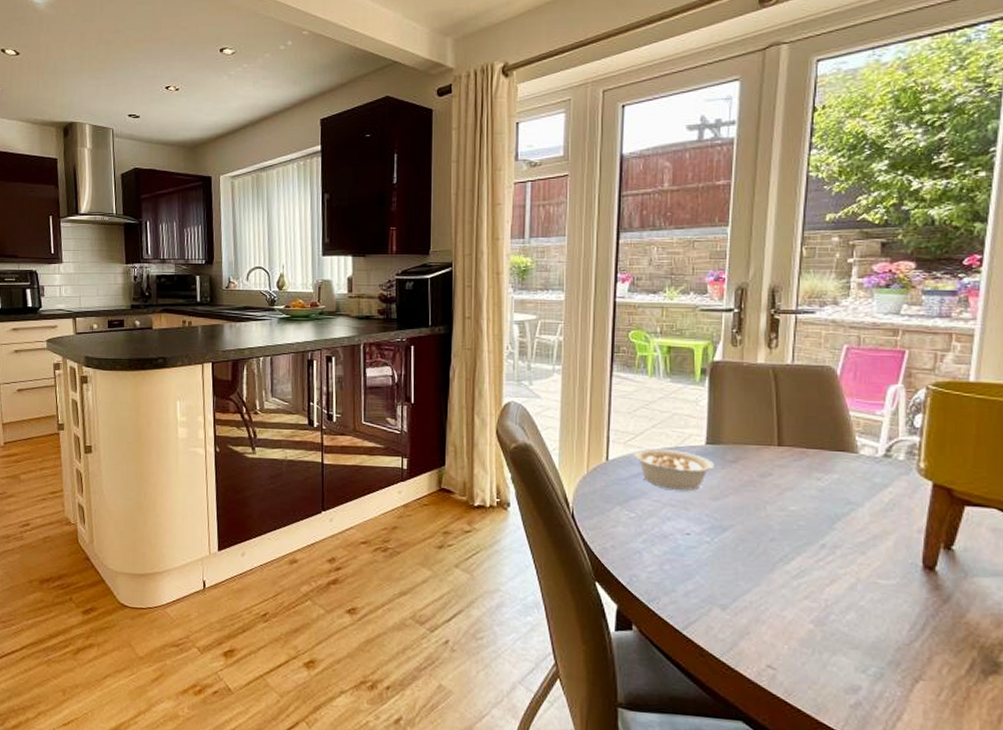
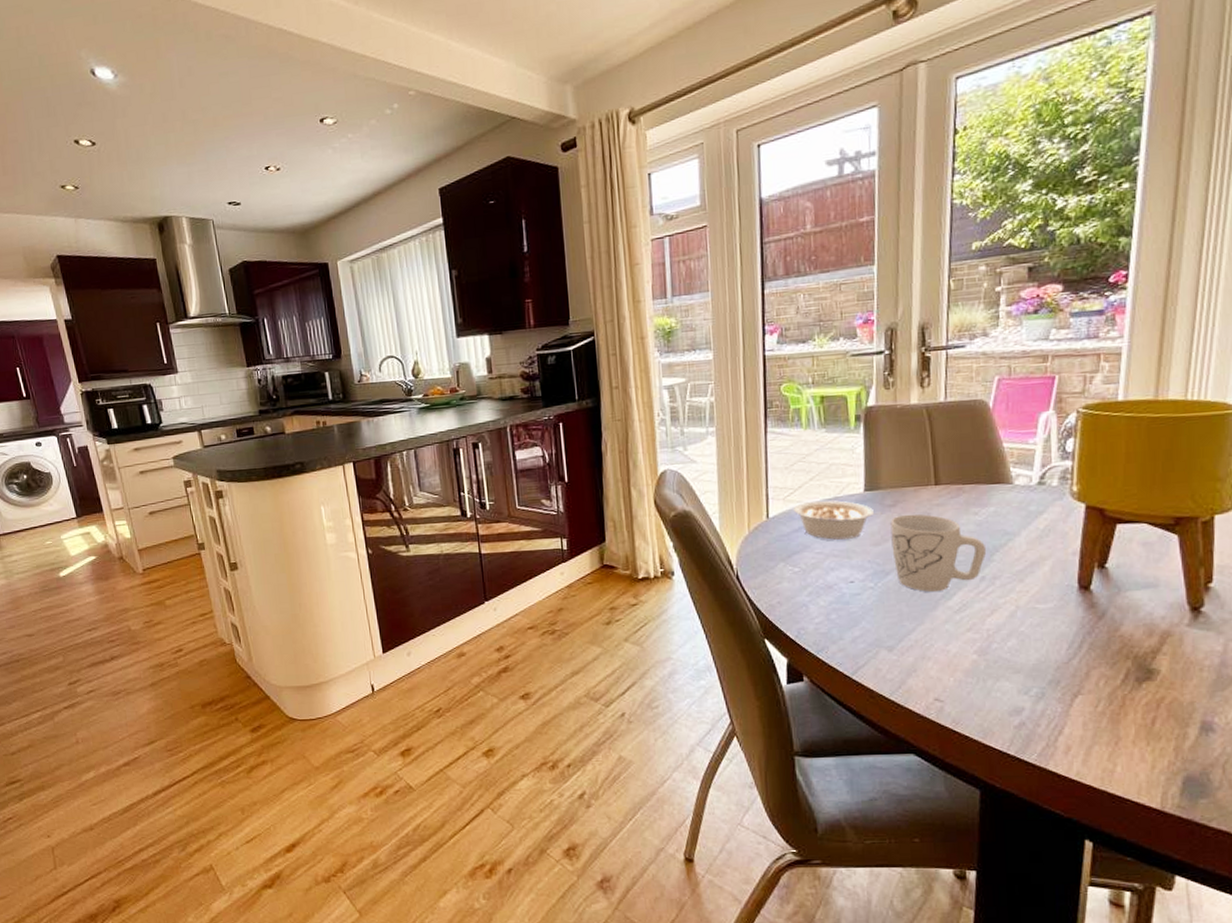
mug: none [731,472,828,555] -> present [890,514,987,593]

